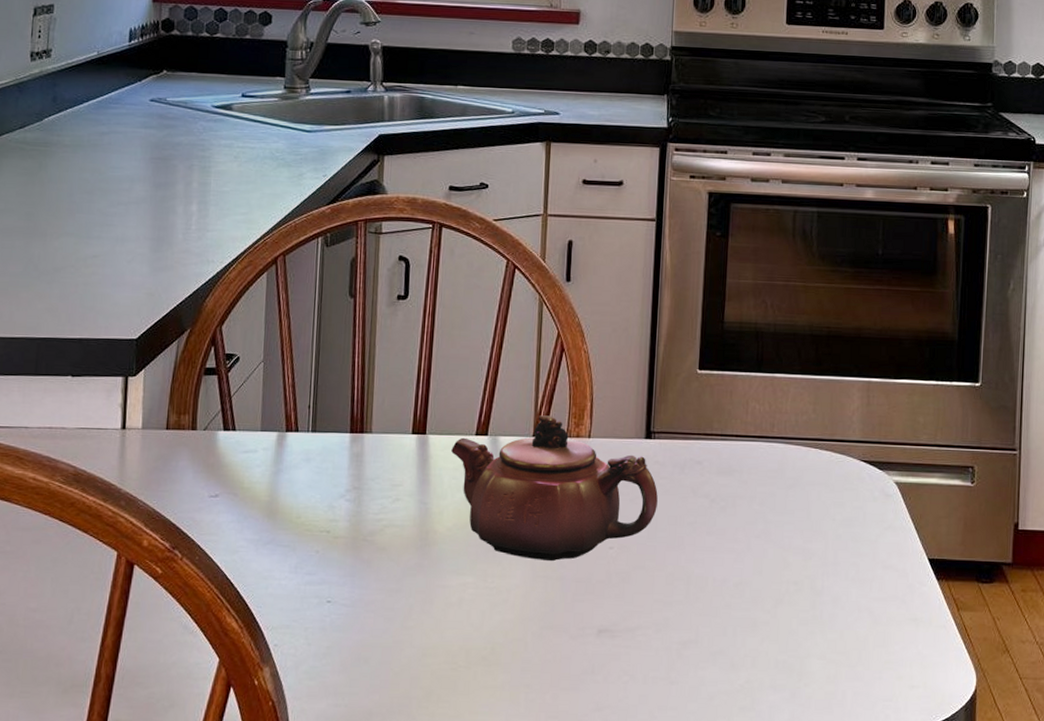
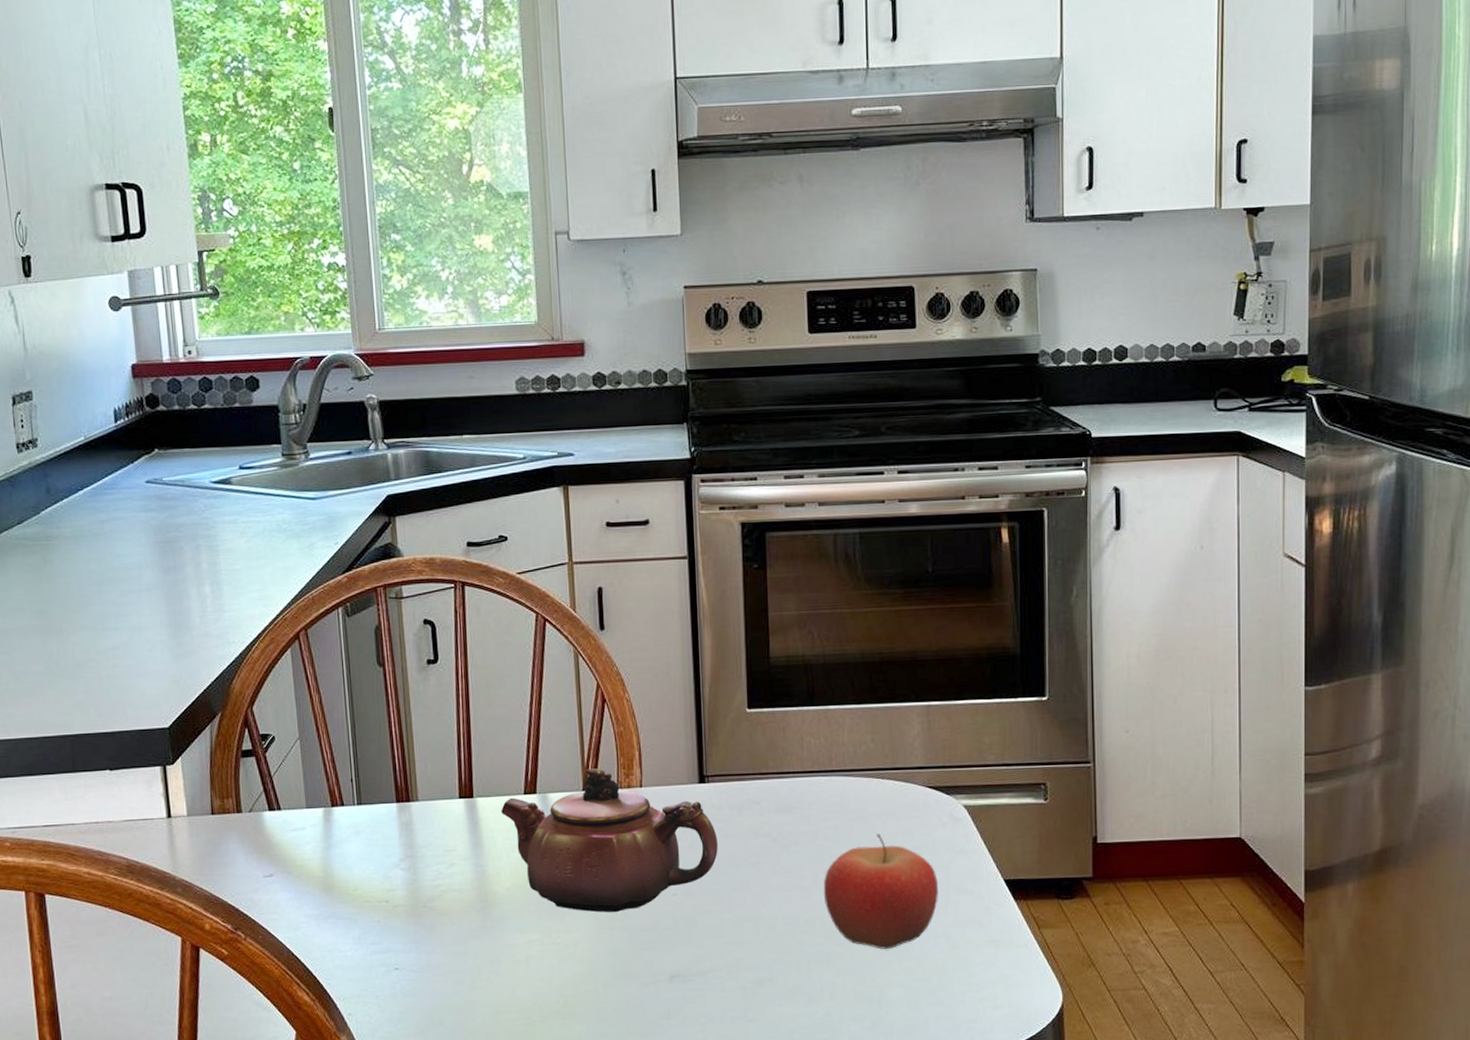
fruit: none [755,503,865,619] -> present [823,833,938,949]

